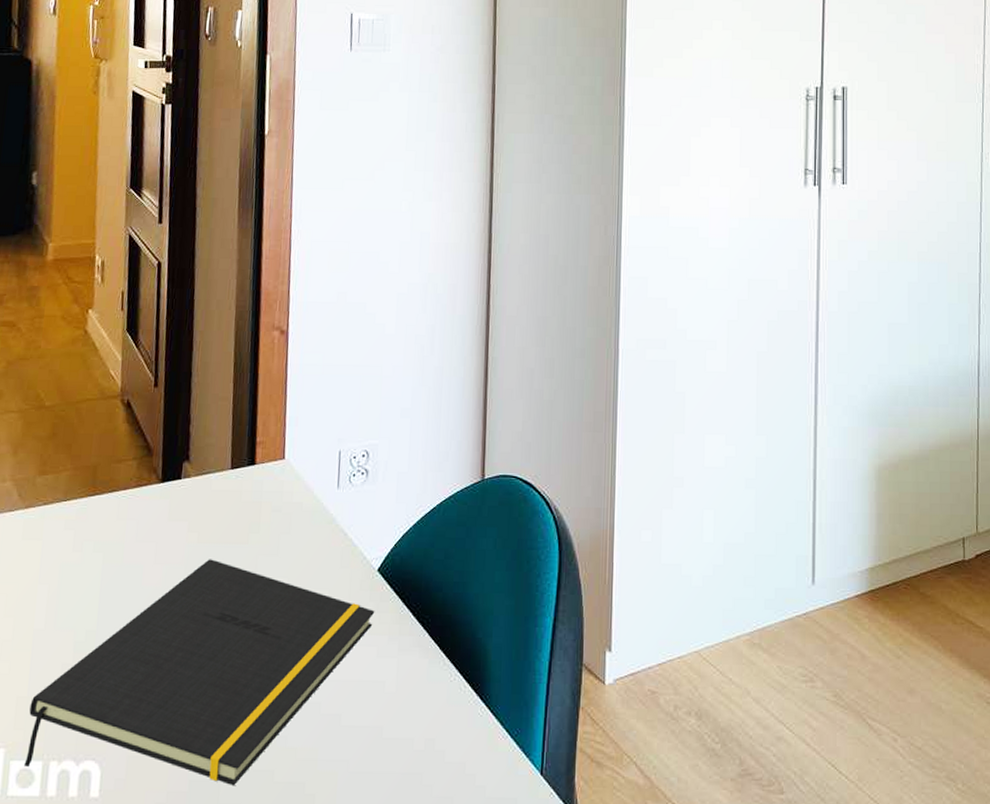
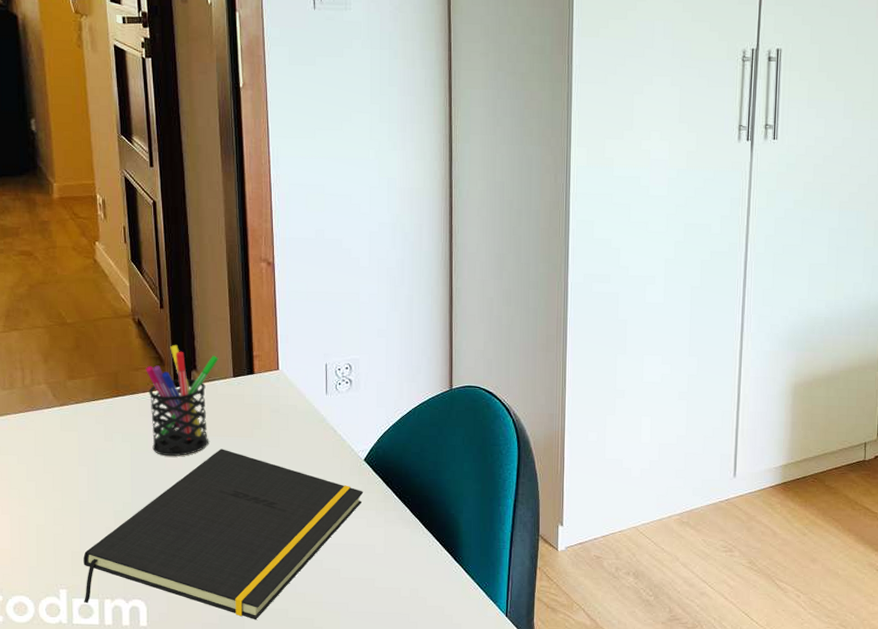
pen holder: none [128,430,216,570] -> present [145,344,219,457]

